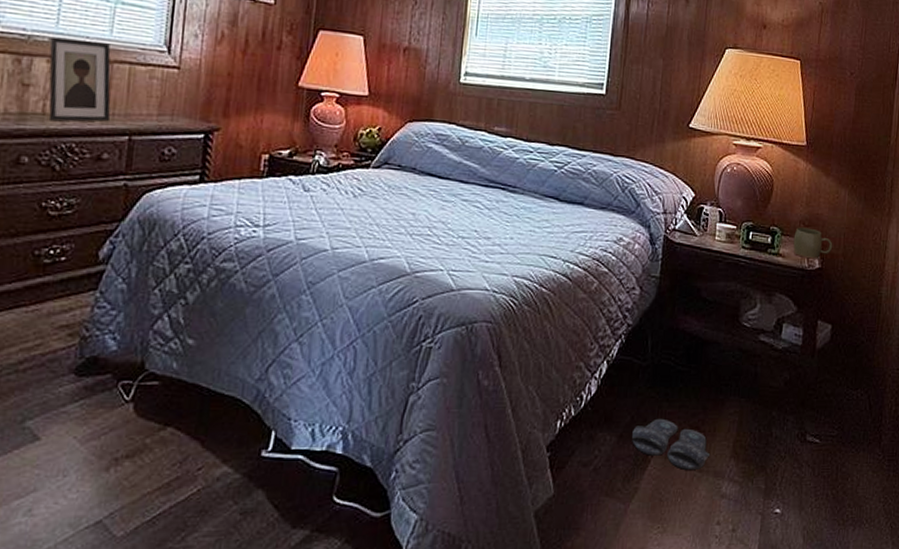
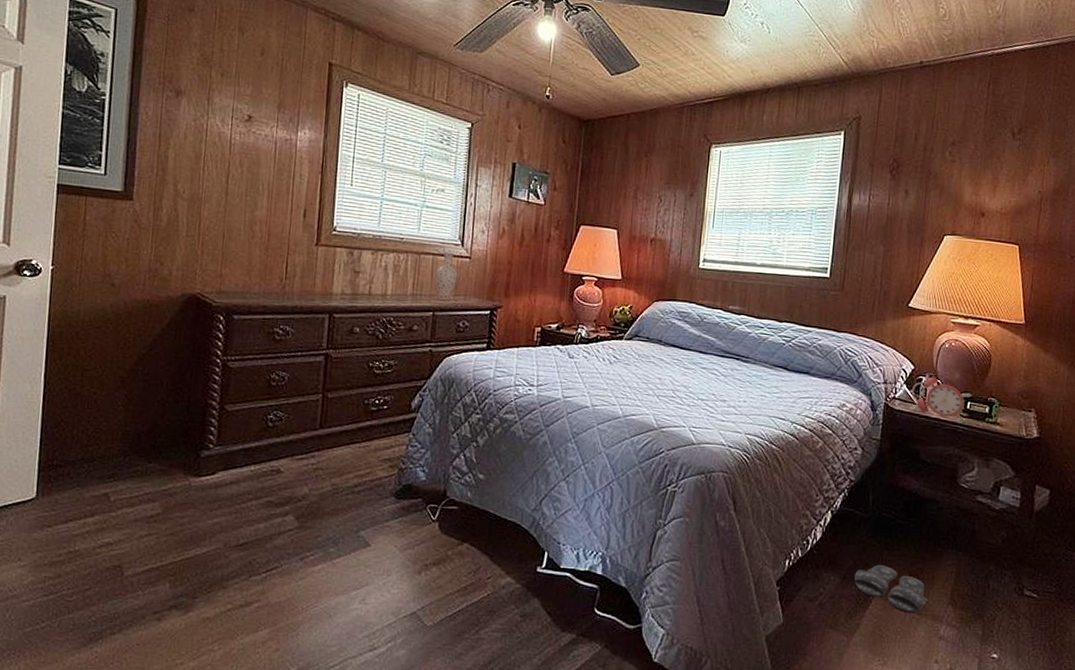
picture frame: present [48,36,111,122] -> none [373,234,419,301]
vase: none [130,60,163,122] -> present [434,251,458,301]
alarm clock: none [691,205,755,253] -> present [911,377,973,421]
mug: present [793,227,833,259] -> none [1011,399,1052,429]

